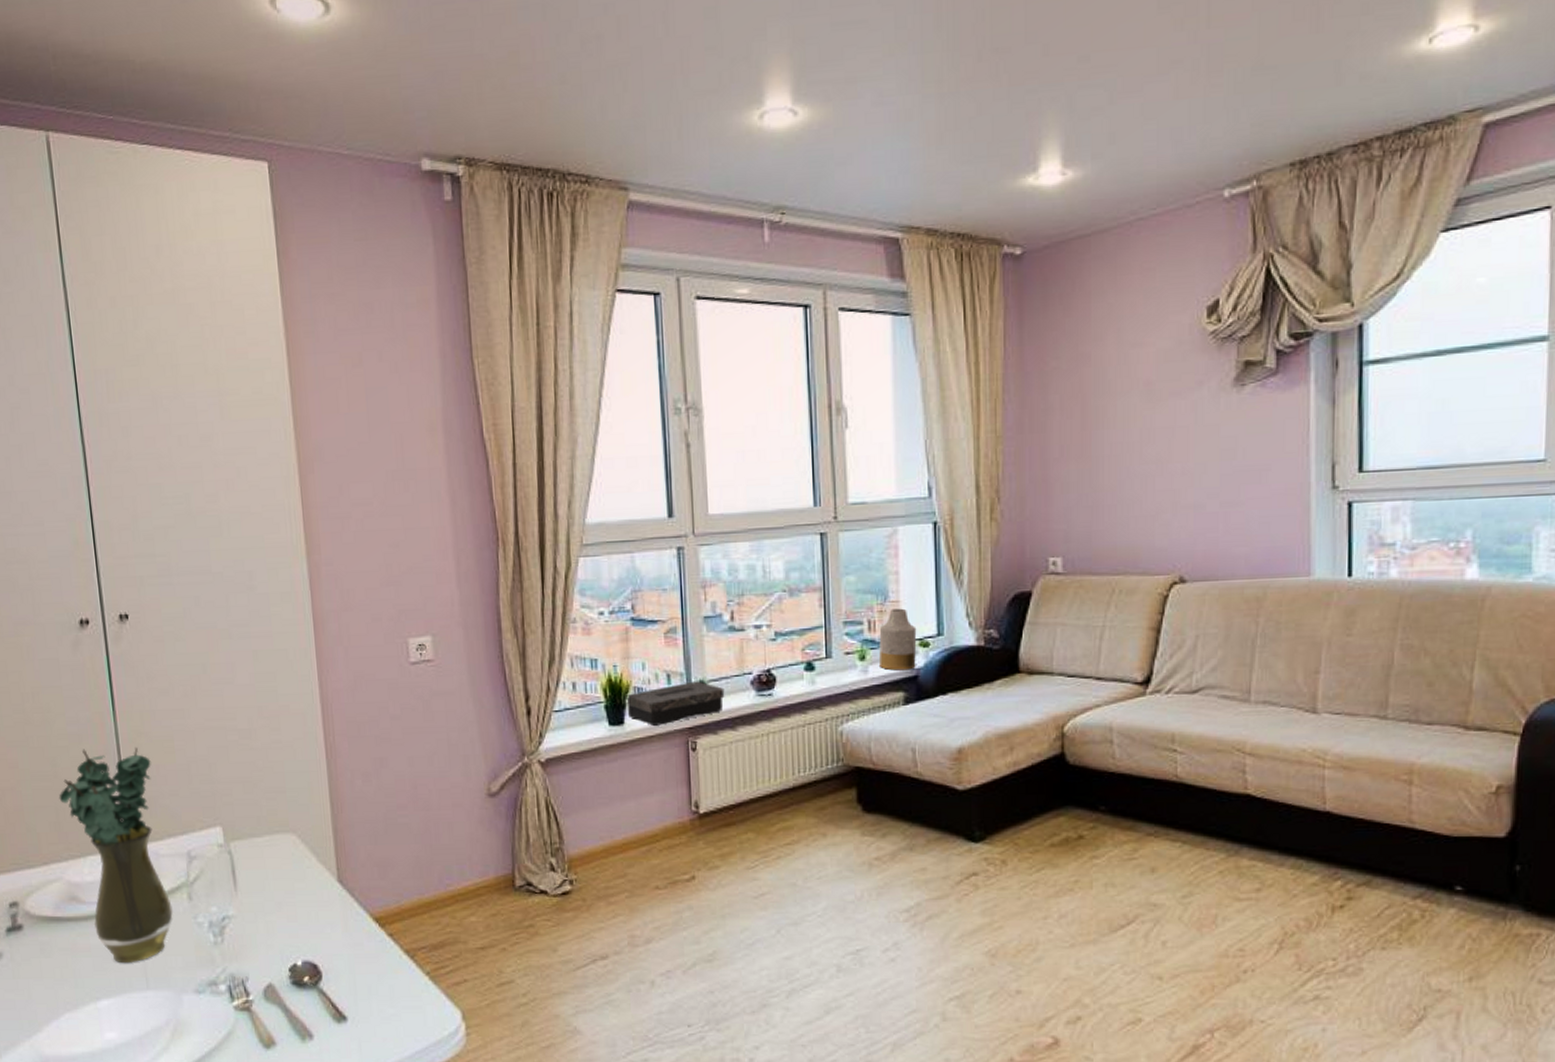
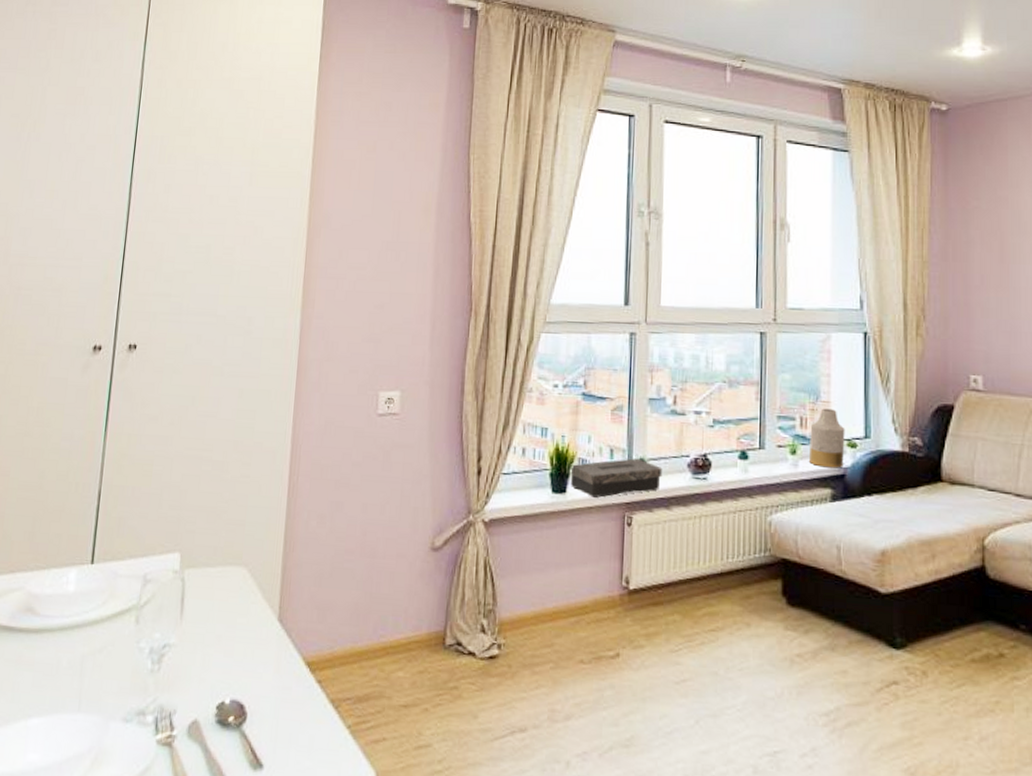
vase: present [58,747,174,962] -> none [38,464,129,682]

